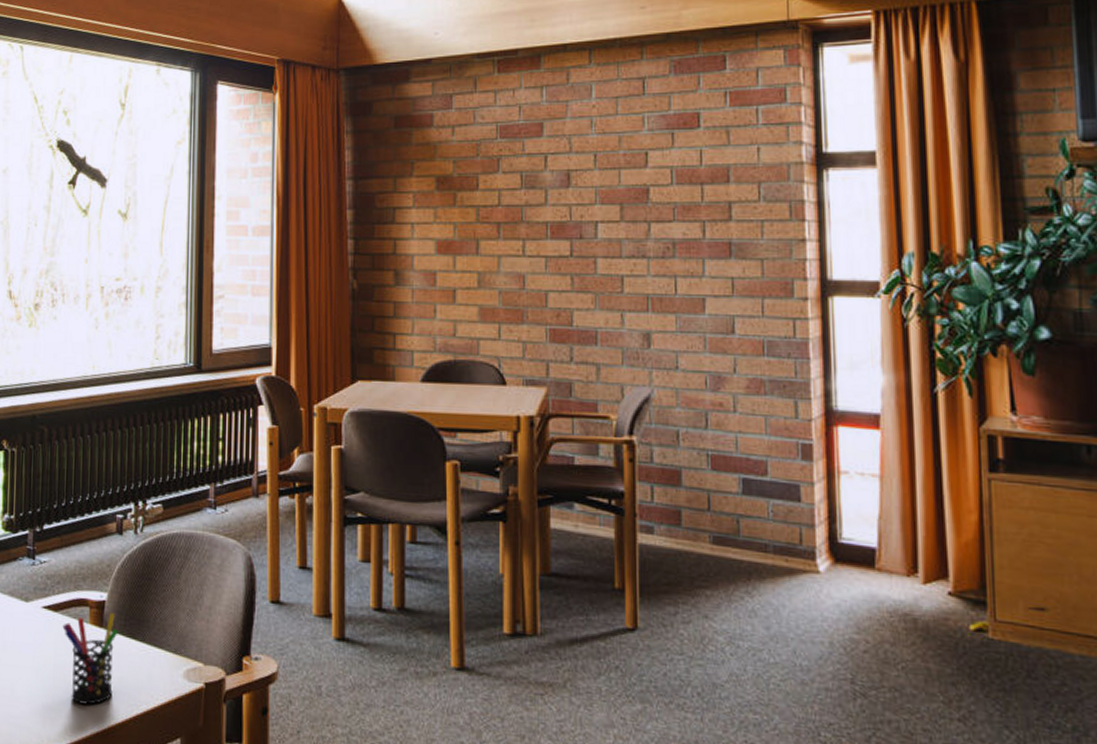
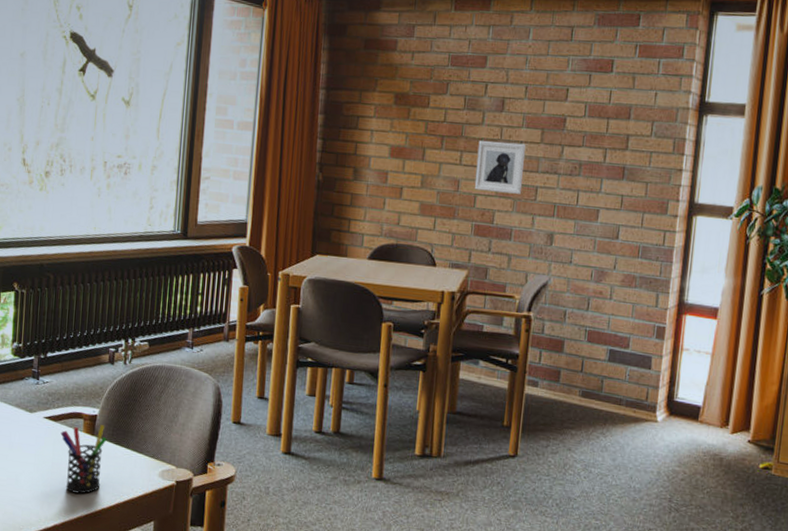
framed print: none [543,223,604,286] -> present [474,140,526,194]

